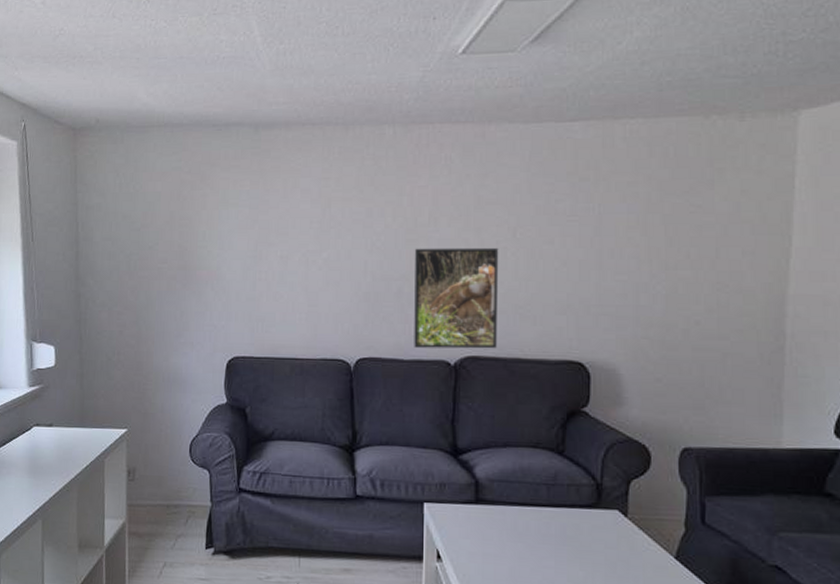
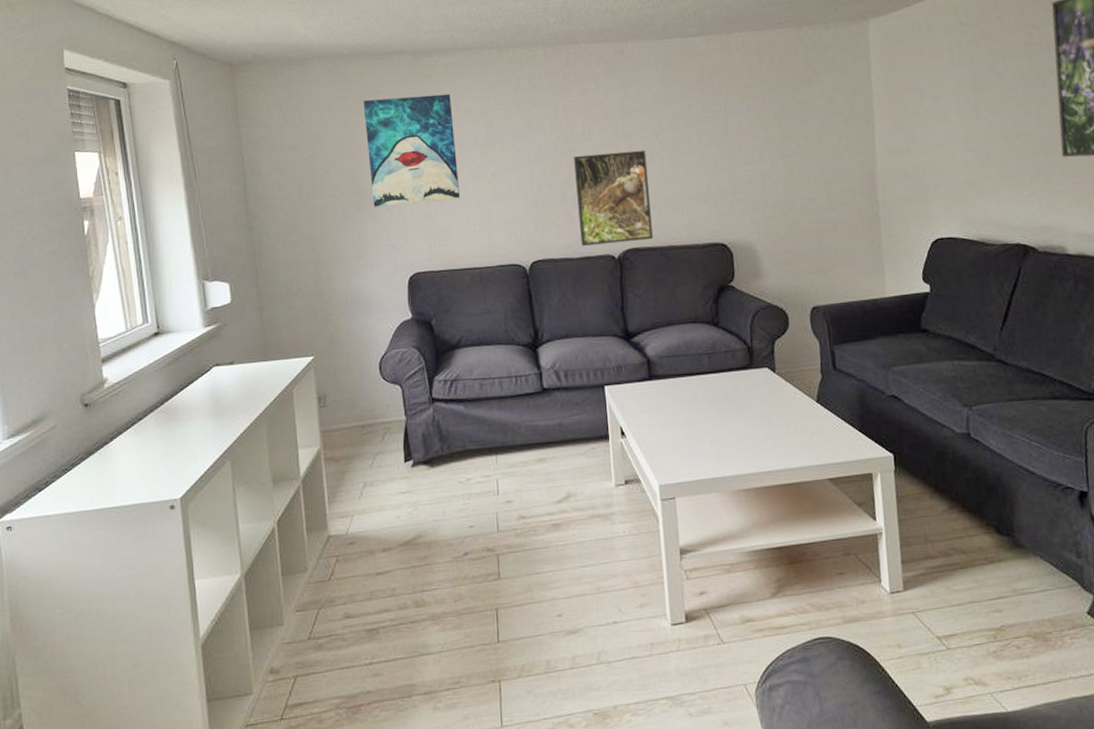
wall art: none [197,171,289,285] -> present [363,93,461,207]

